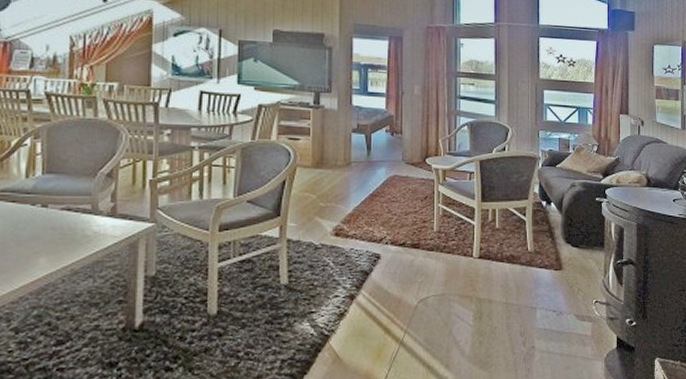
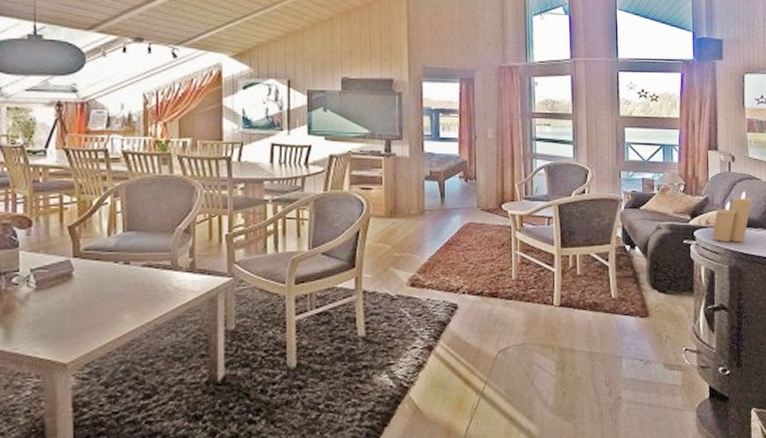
candle: none [622,153,659,201] -> present [712,191,752,243]

